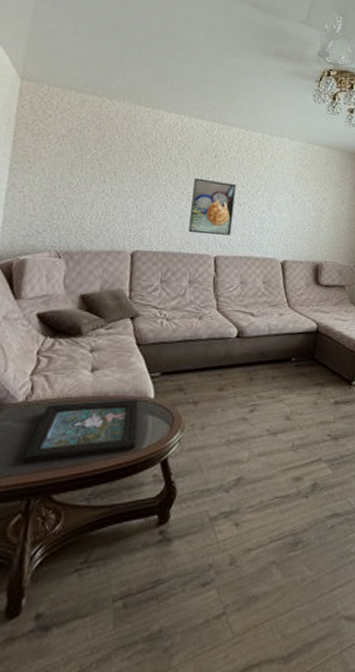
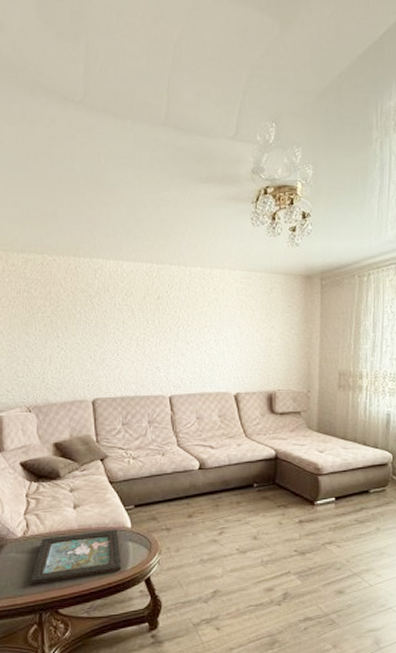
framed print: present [188,177,236,236] -> none [141,322,182,376]

